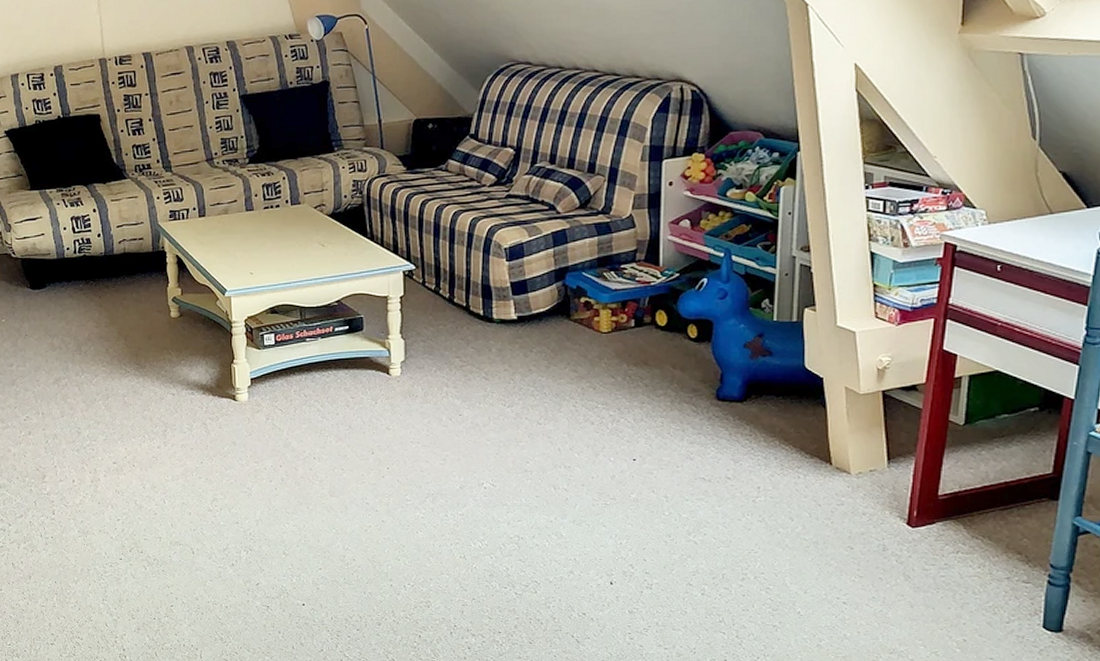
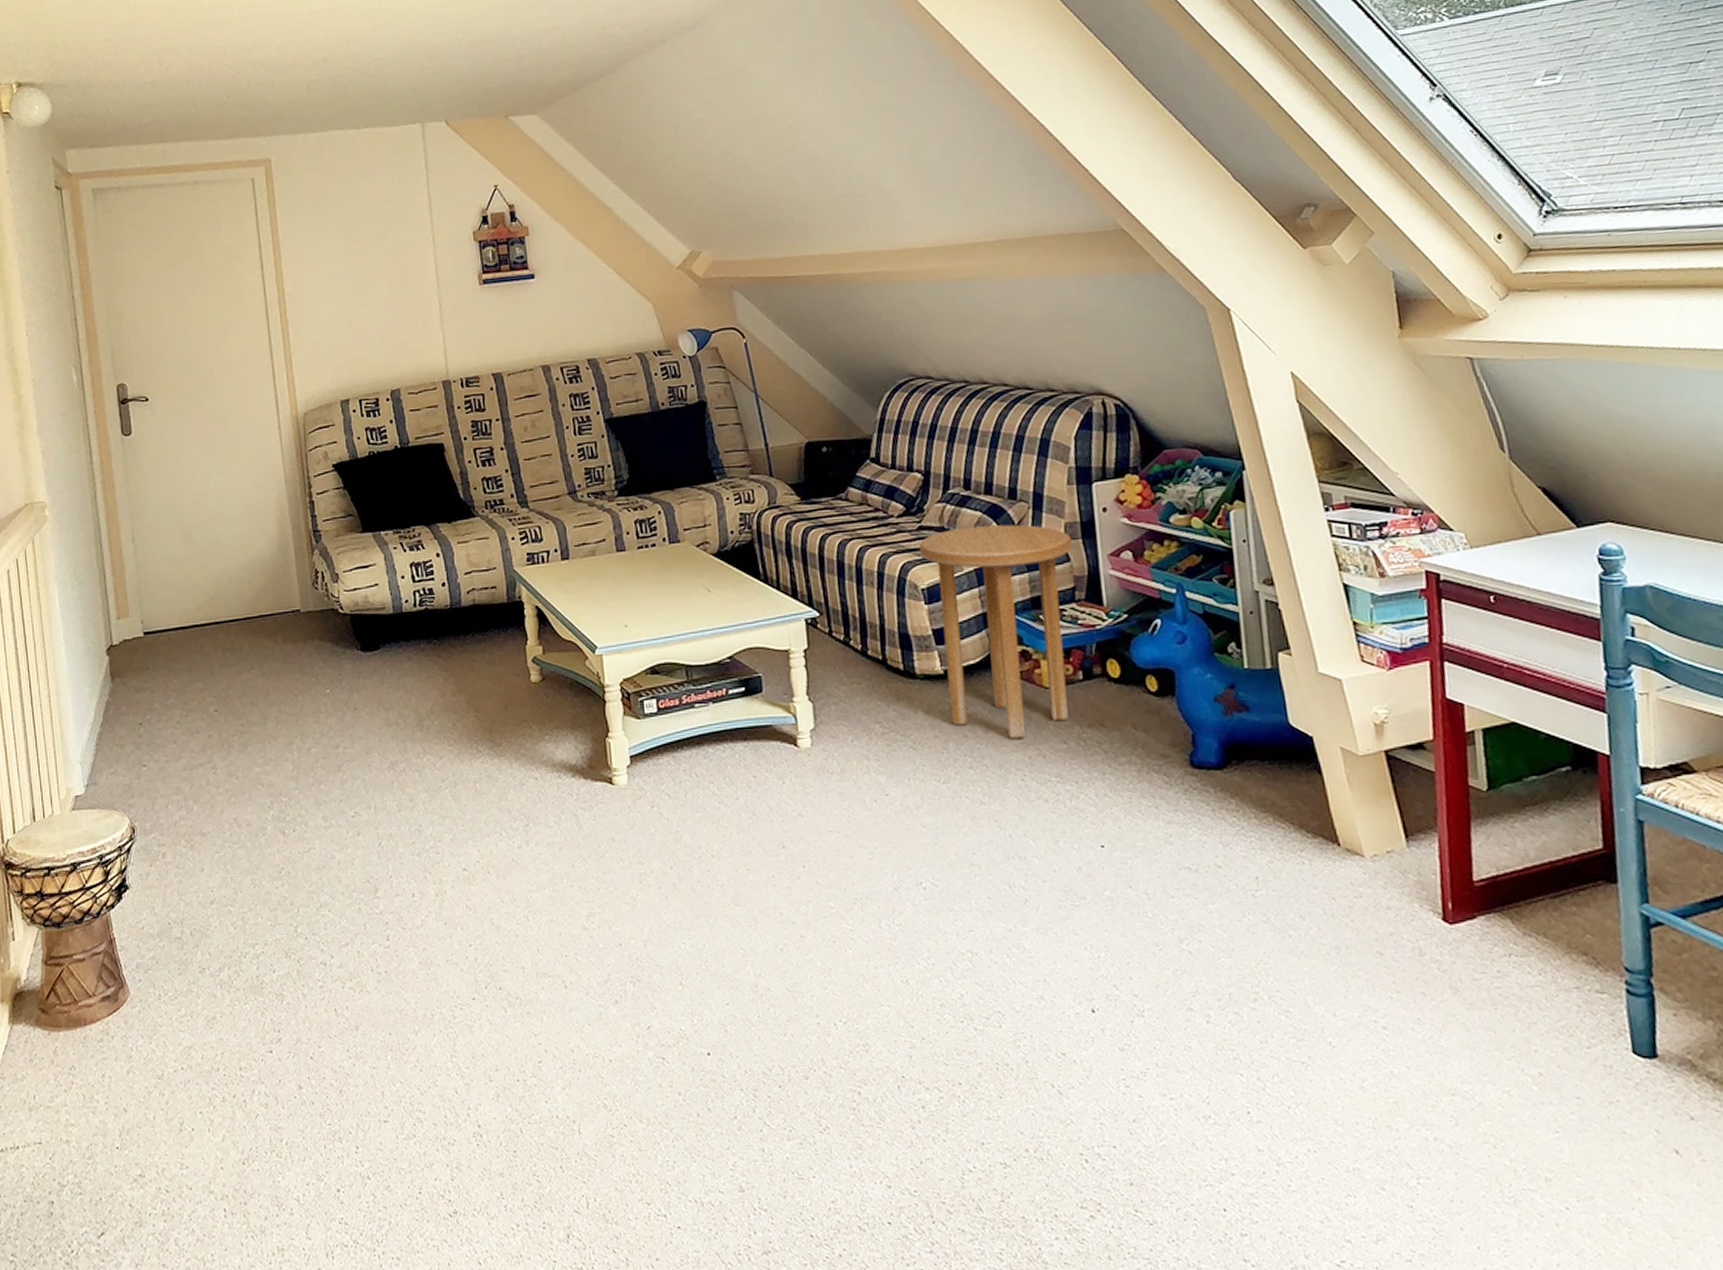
side table: none [506,195,639,373] -> present [919,524,1073,739]

